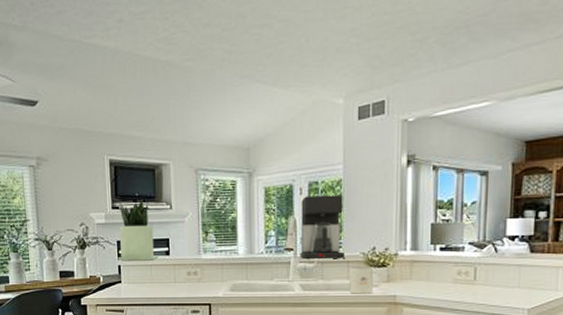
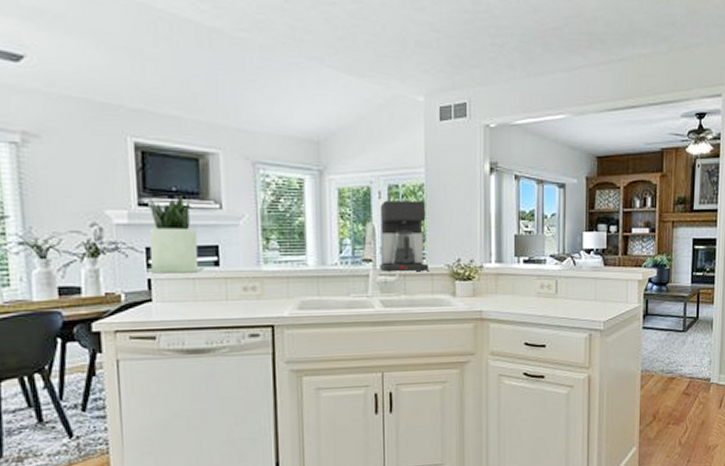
mug: present [349,267,383,294] -> none [434,280,469,310]

